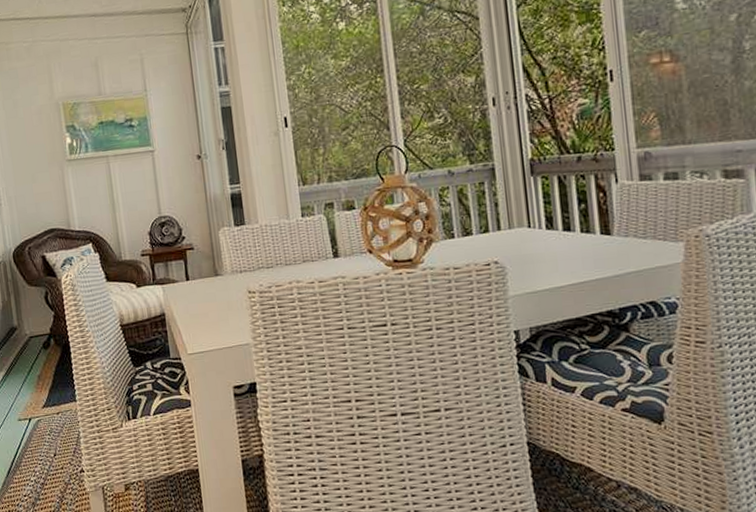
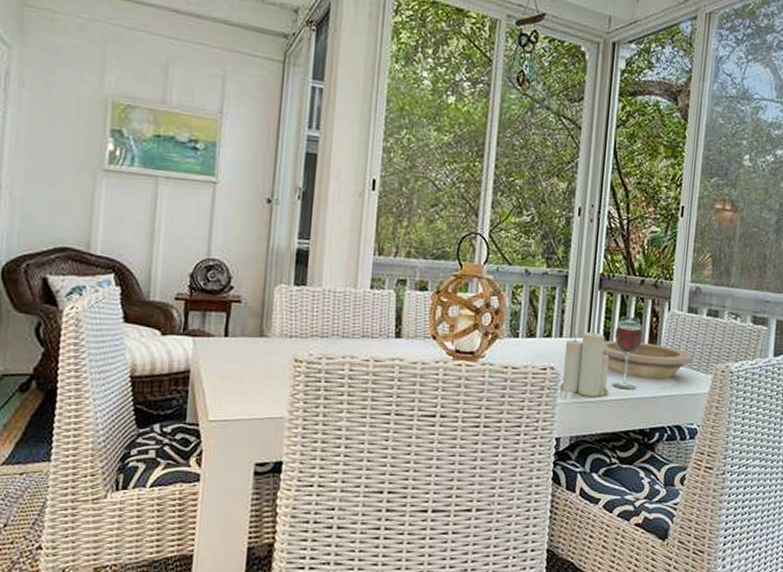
candle: none [505,218,564,286] -> present [560,330,610,397]
bowl: none [547,220,655,258] -> present [602,340,692,380]
wineglass: none [558,196,594,273] -> present [612,316,644,390]

